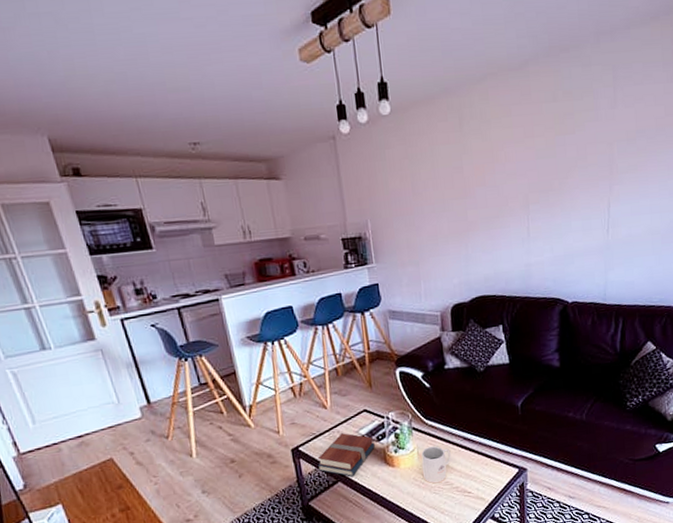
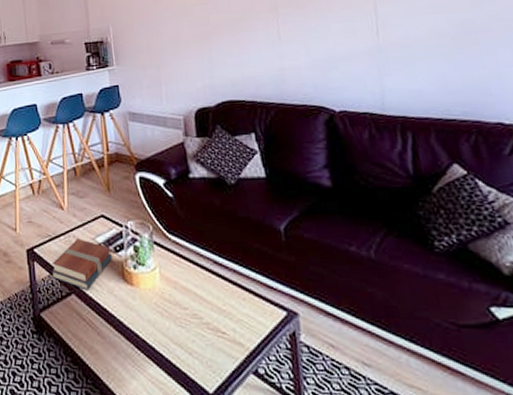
mug: present [420,446,451,484] -> none [163,267,200,314]

